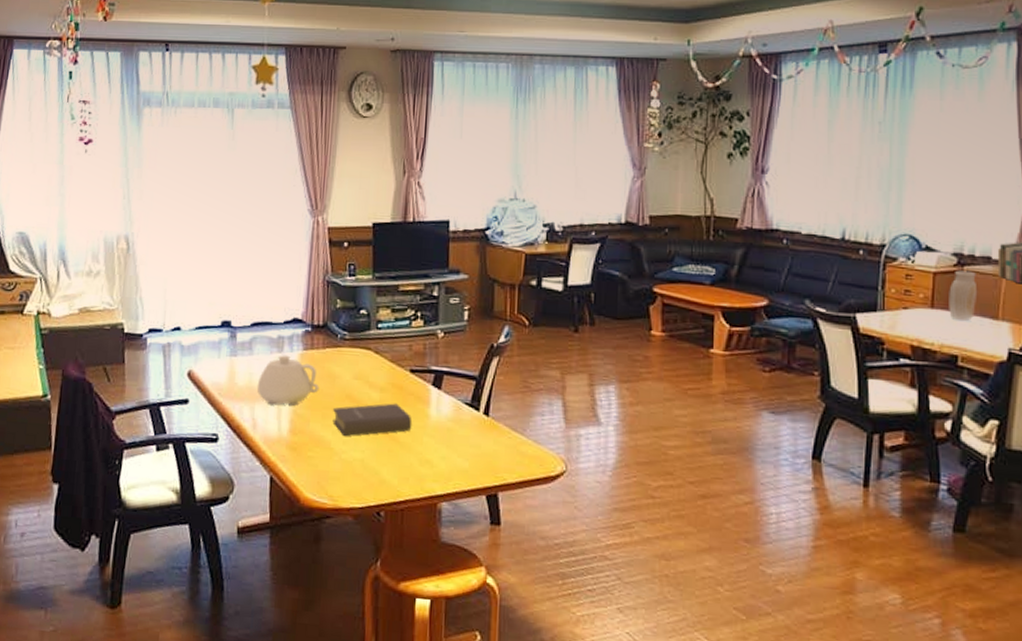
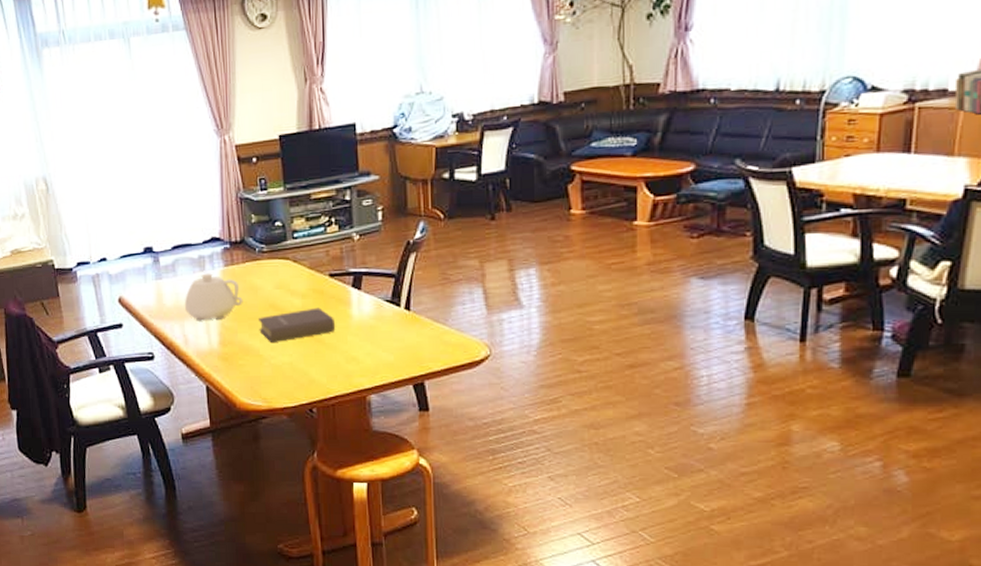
vase: present [949,270,978,322] -> none [897,107,931,163]

